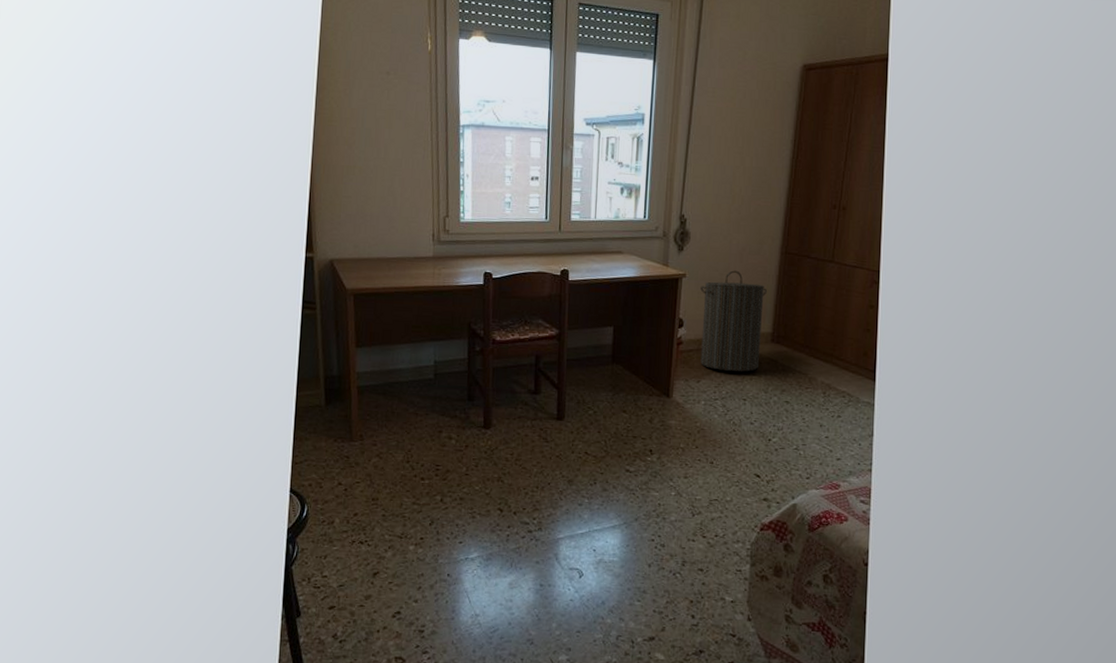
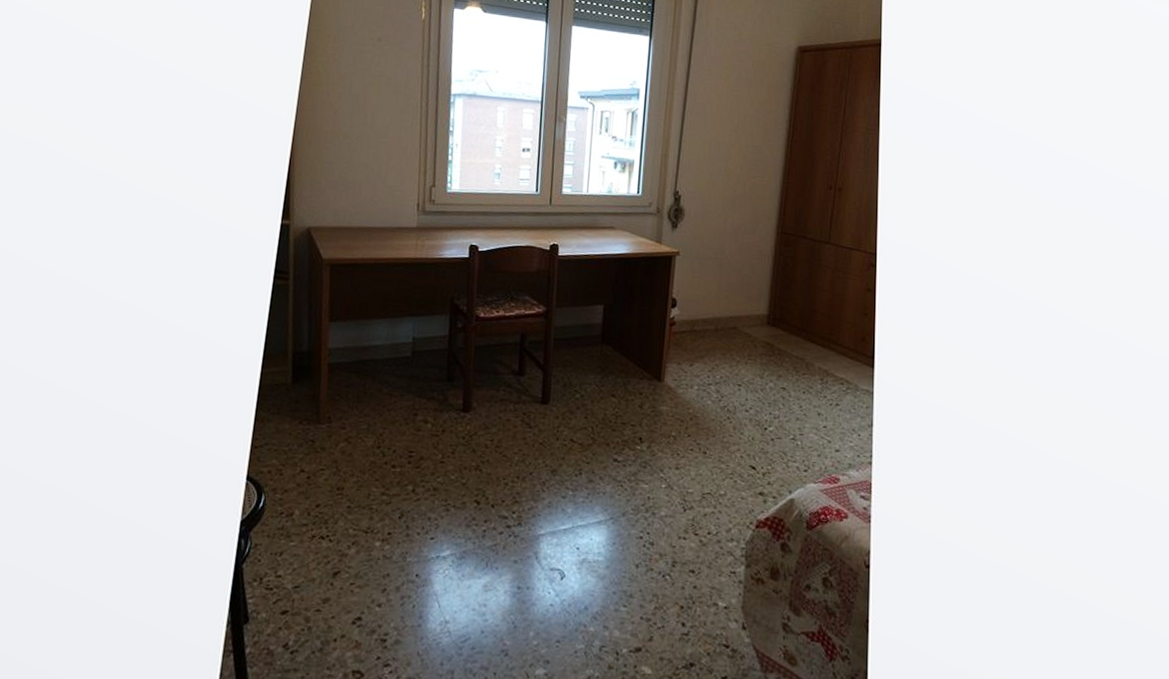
laundry hamper: present [700,270,767,372] -> none [694,249,762,356]

